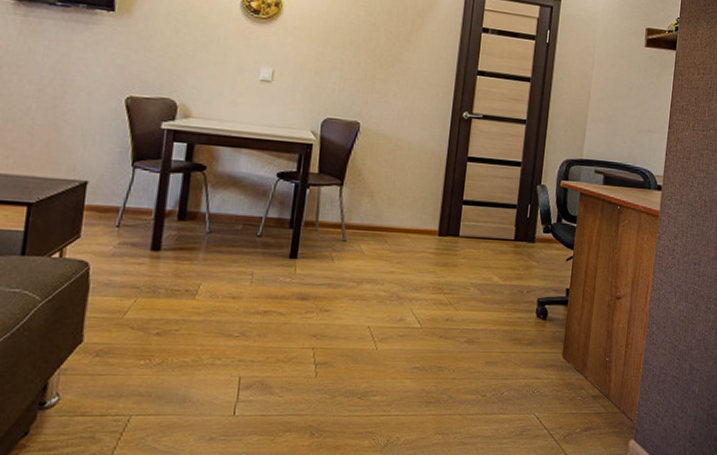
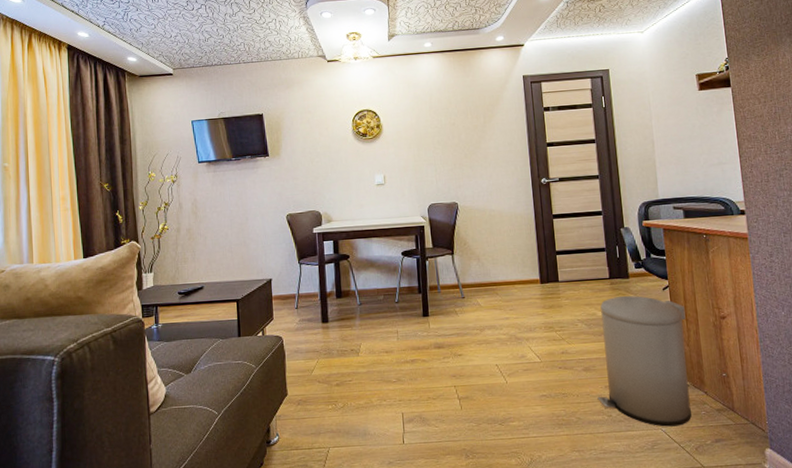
pedal bin: none [474,261,584,412] -> present [597,295,692,427]

